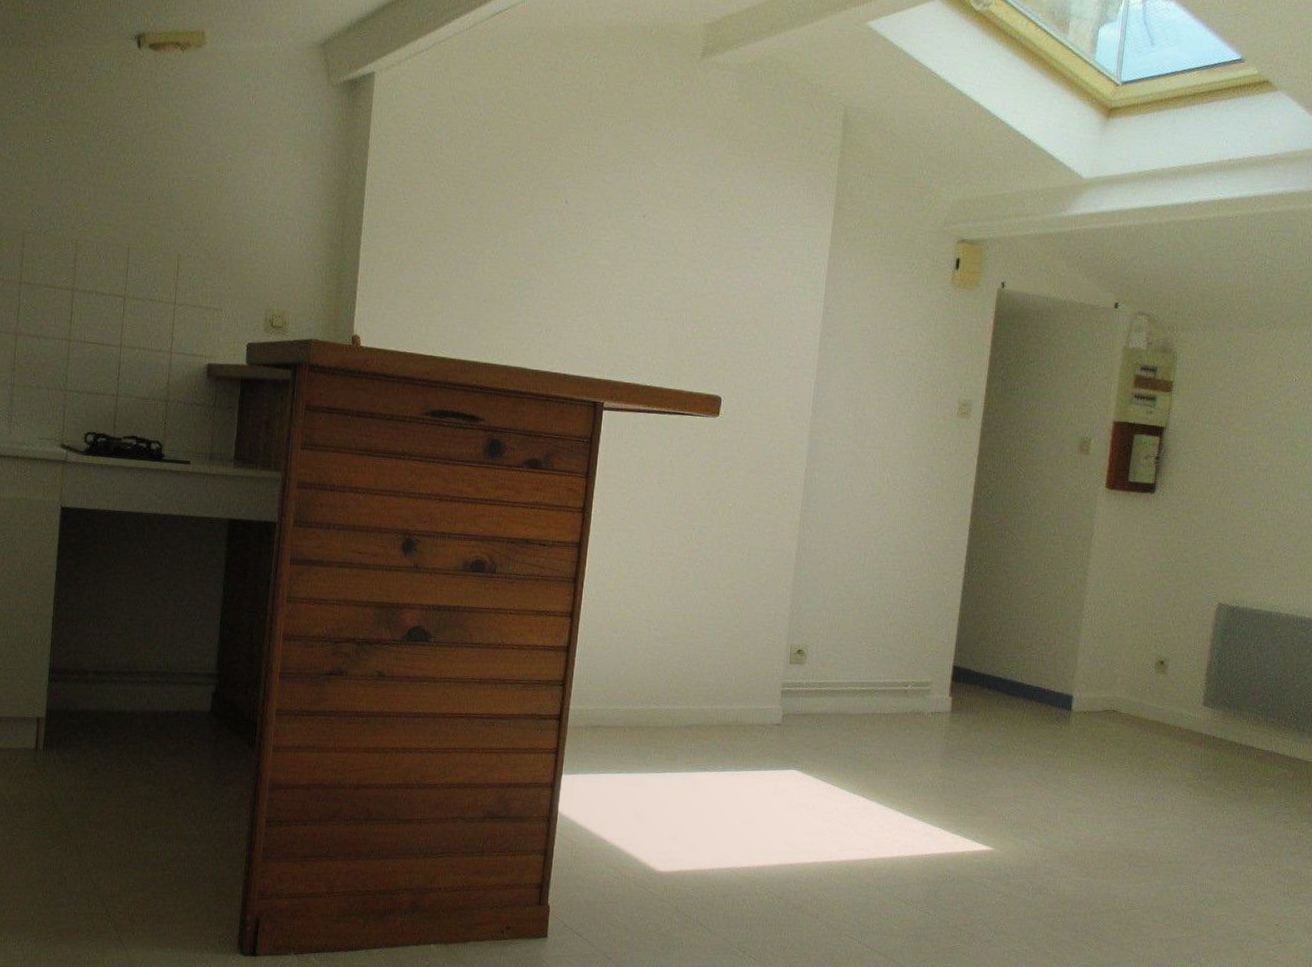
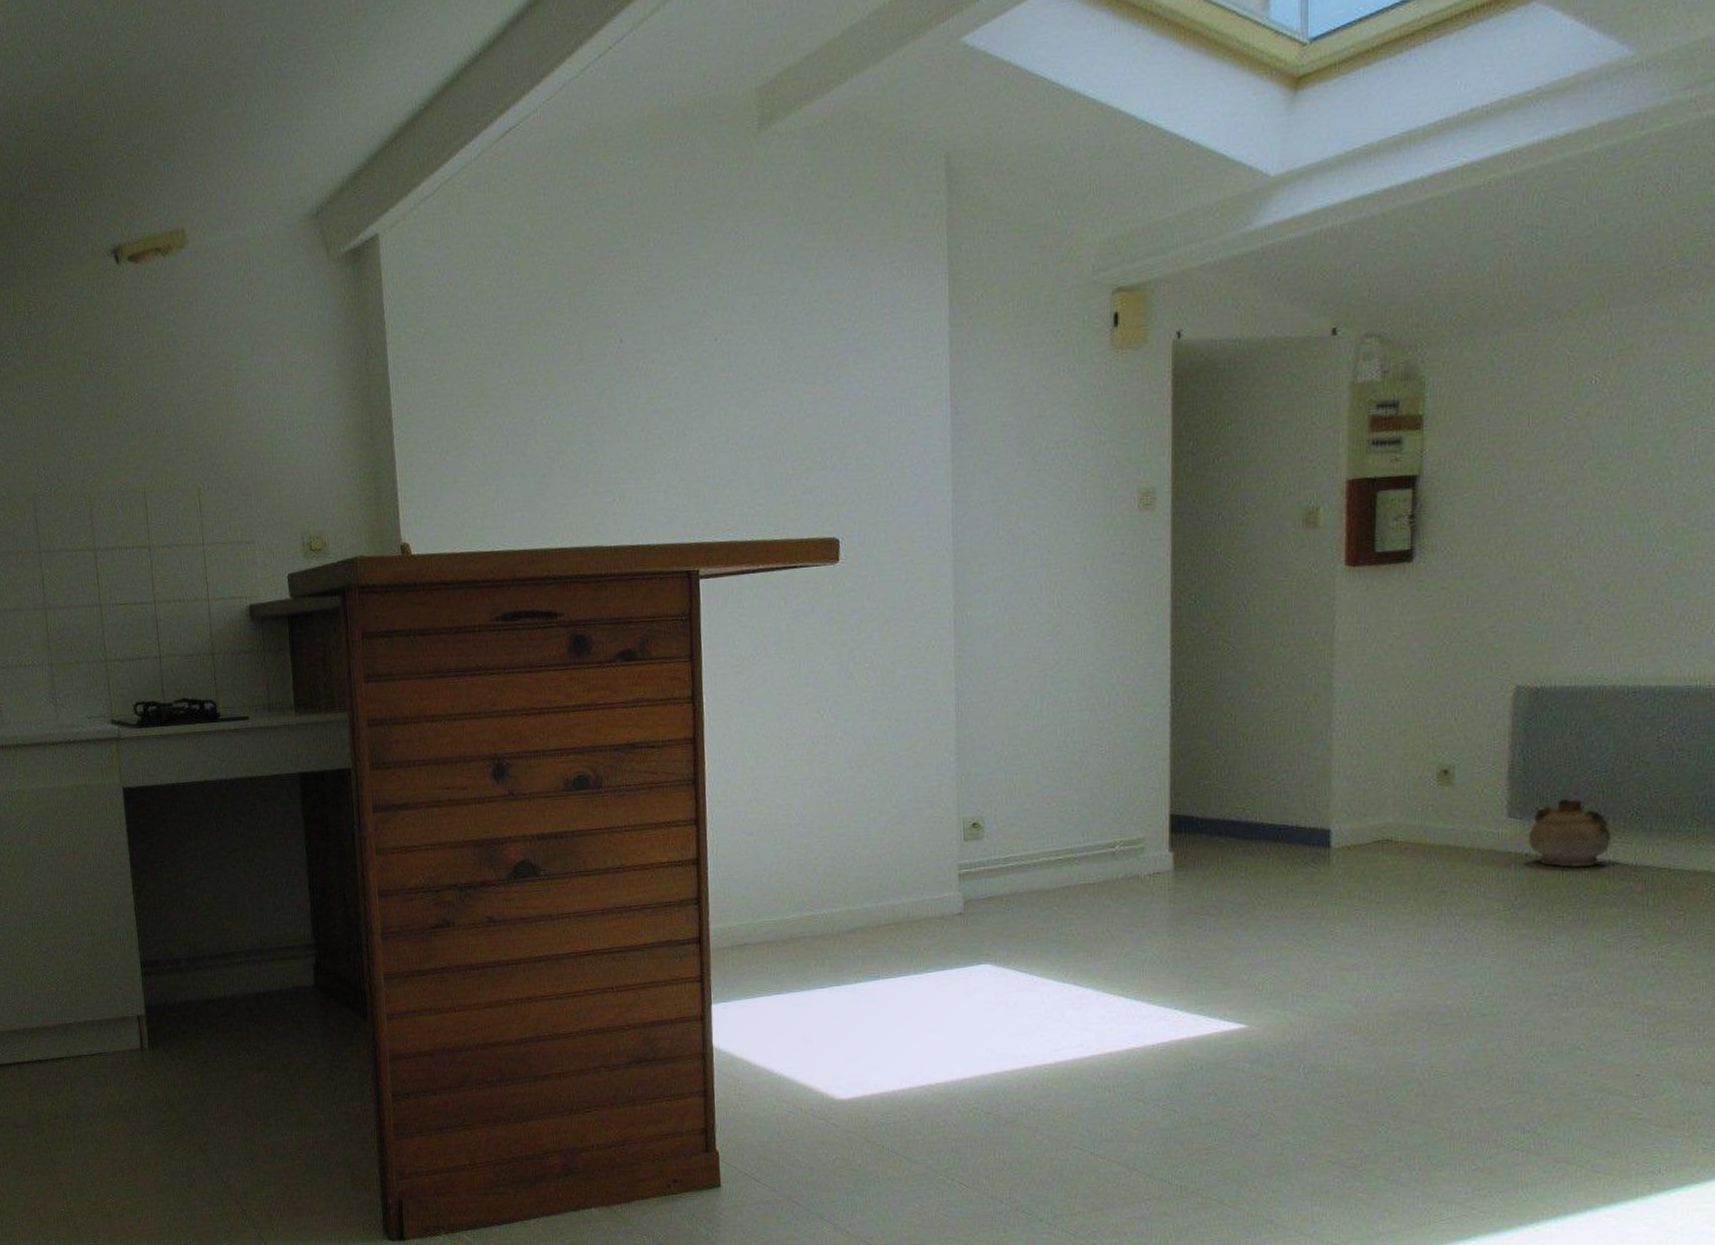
ceramic jug: none [1216,696,1275,753] -> present [1528,798,1611,867]

